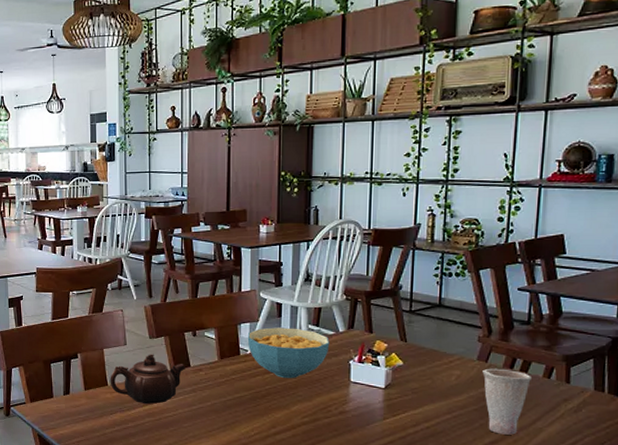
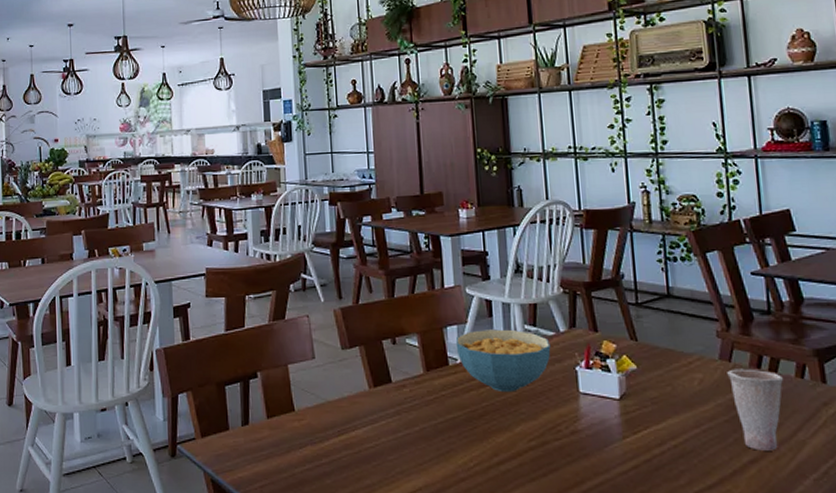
teapot: present [110,354,185,404] -> none [297,368,386,432]

